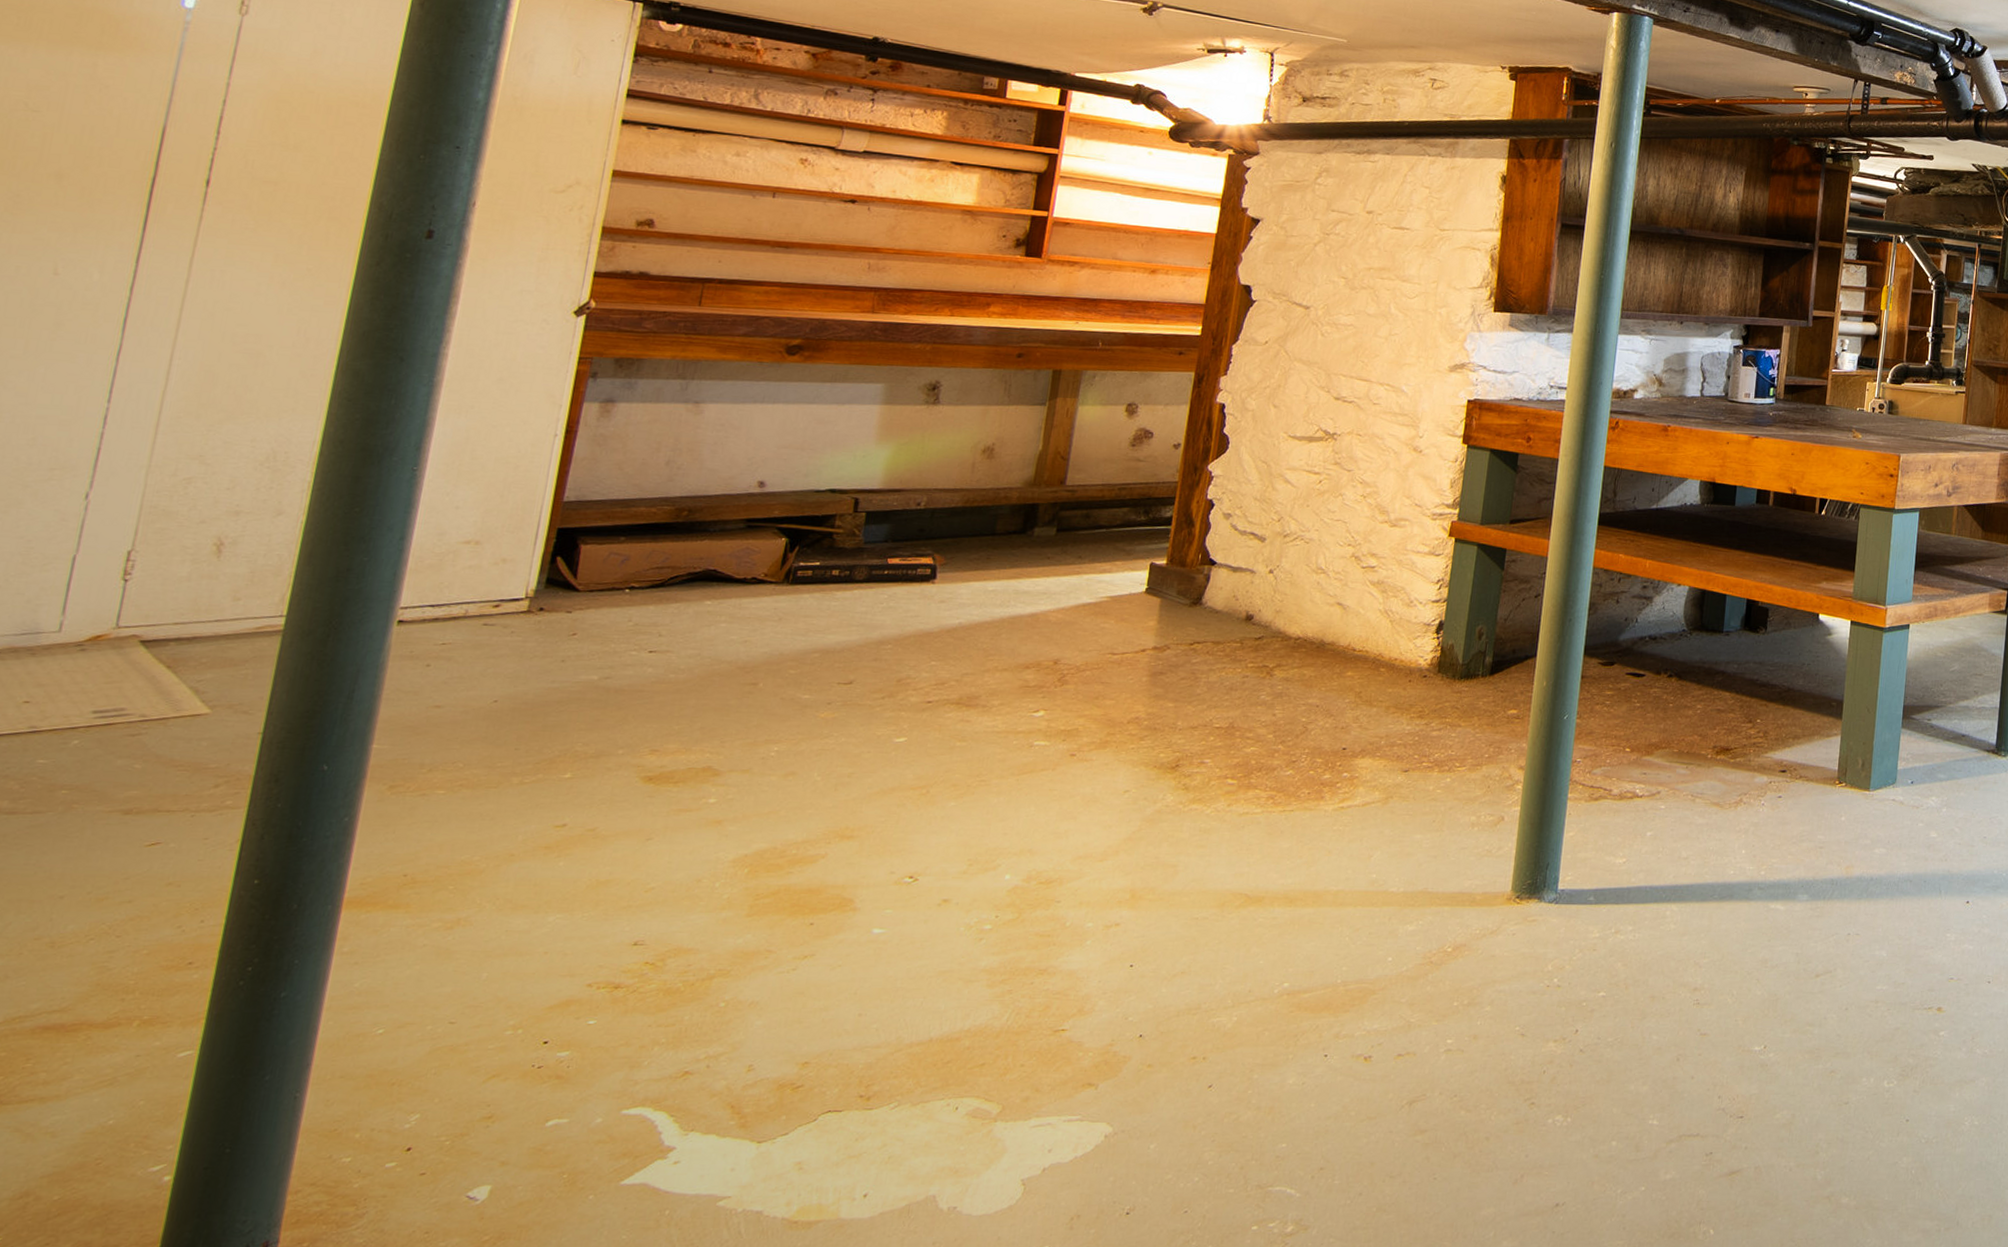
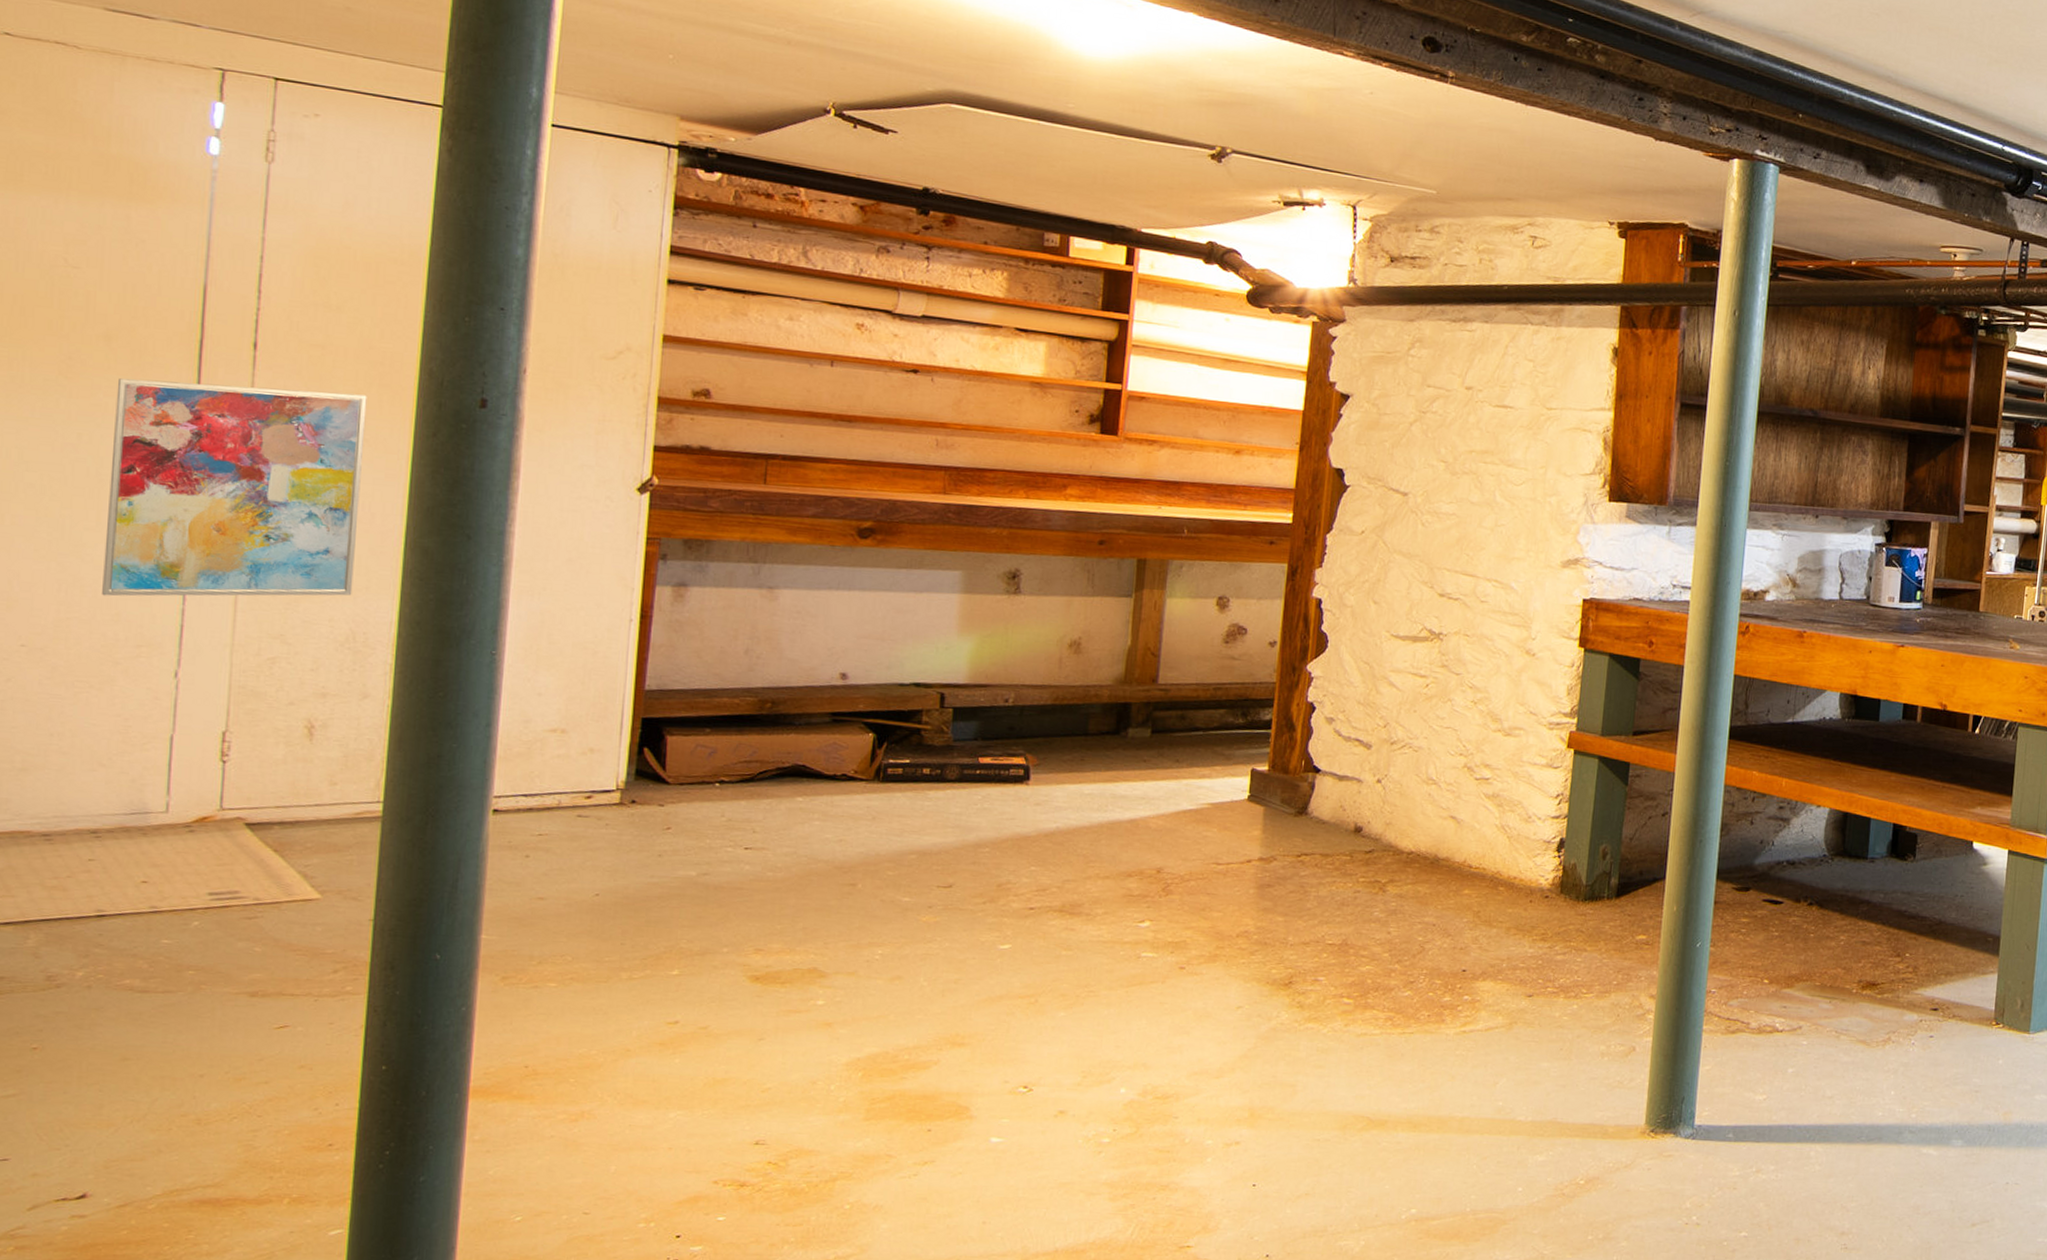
wall art: none [20,214,315,422] -> present [102,378,367,597]

